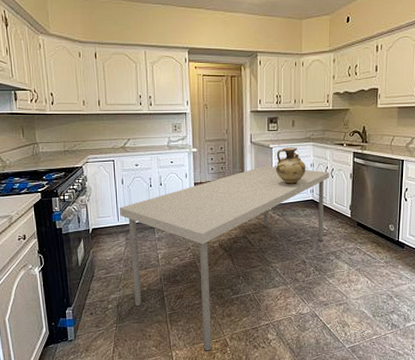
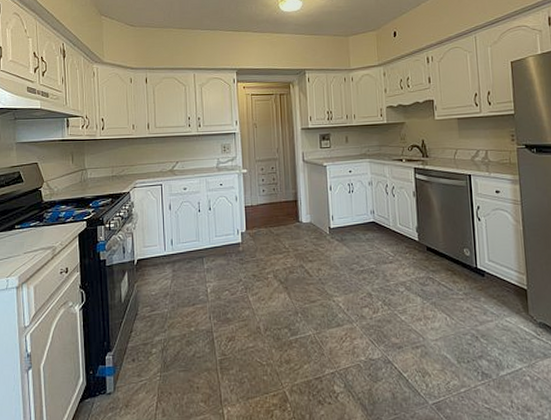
dining table: present [120,166,330,352] -> none [167,185,391,409]
ceramic jug: present [275,147,306,185] -> none [330,165,364,206]

